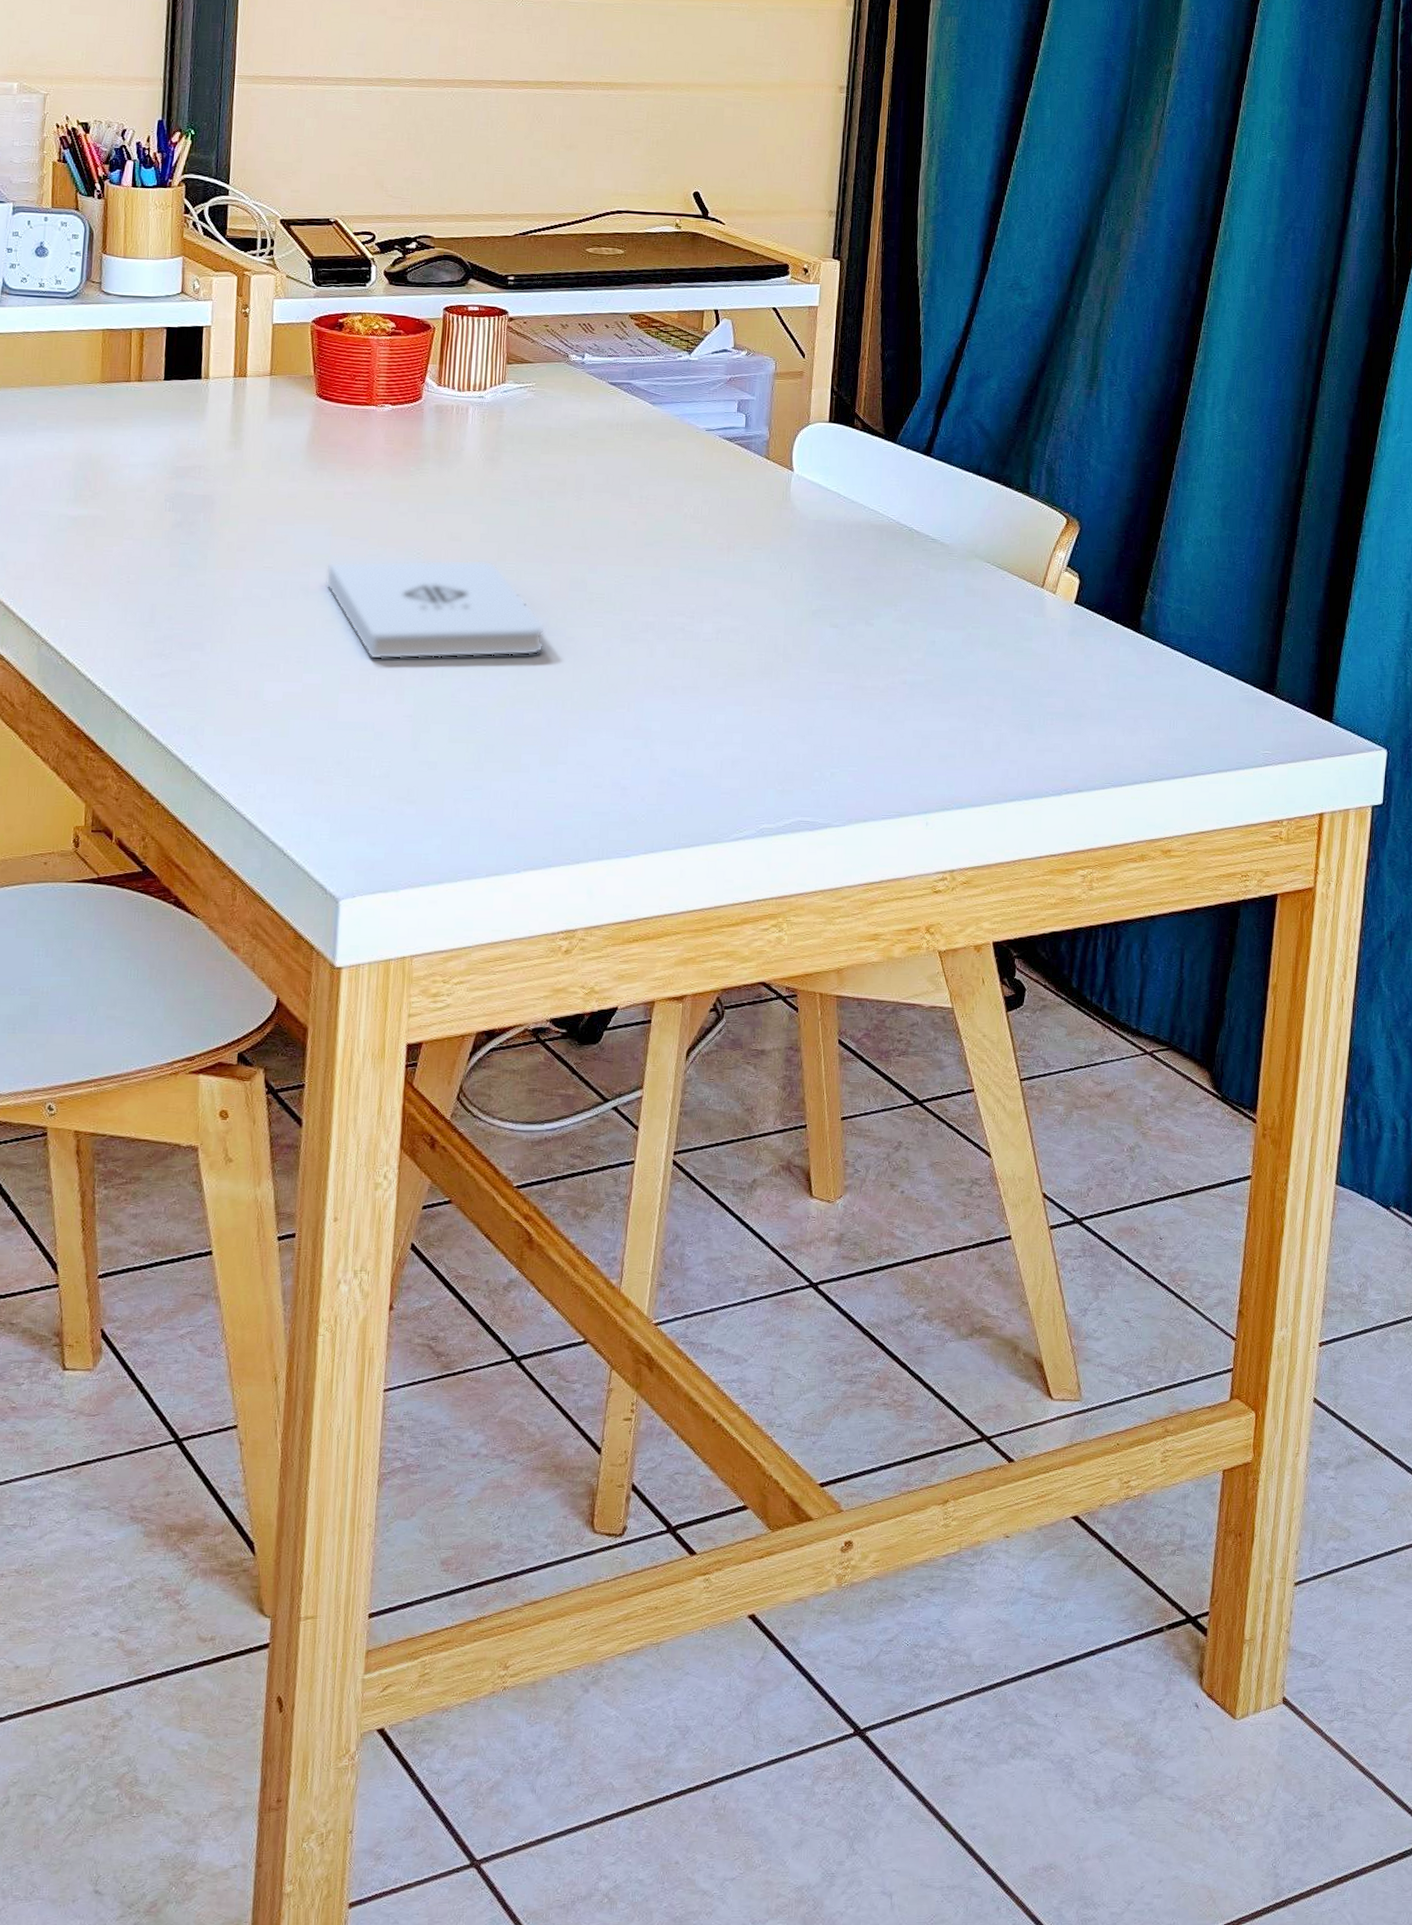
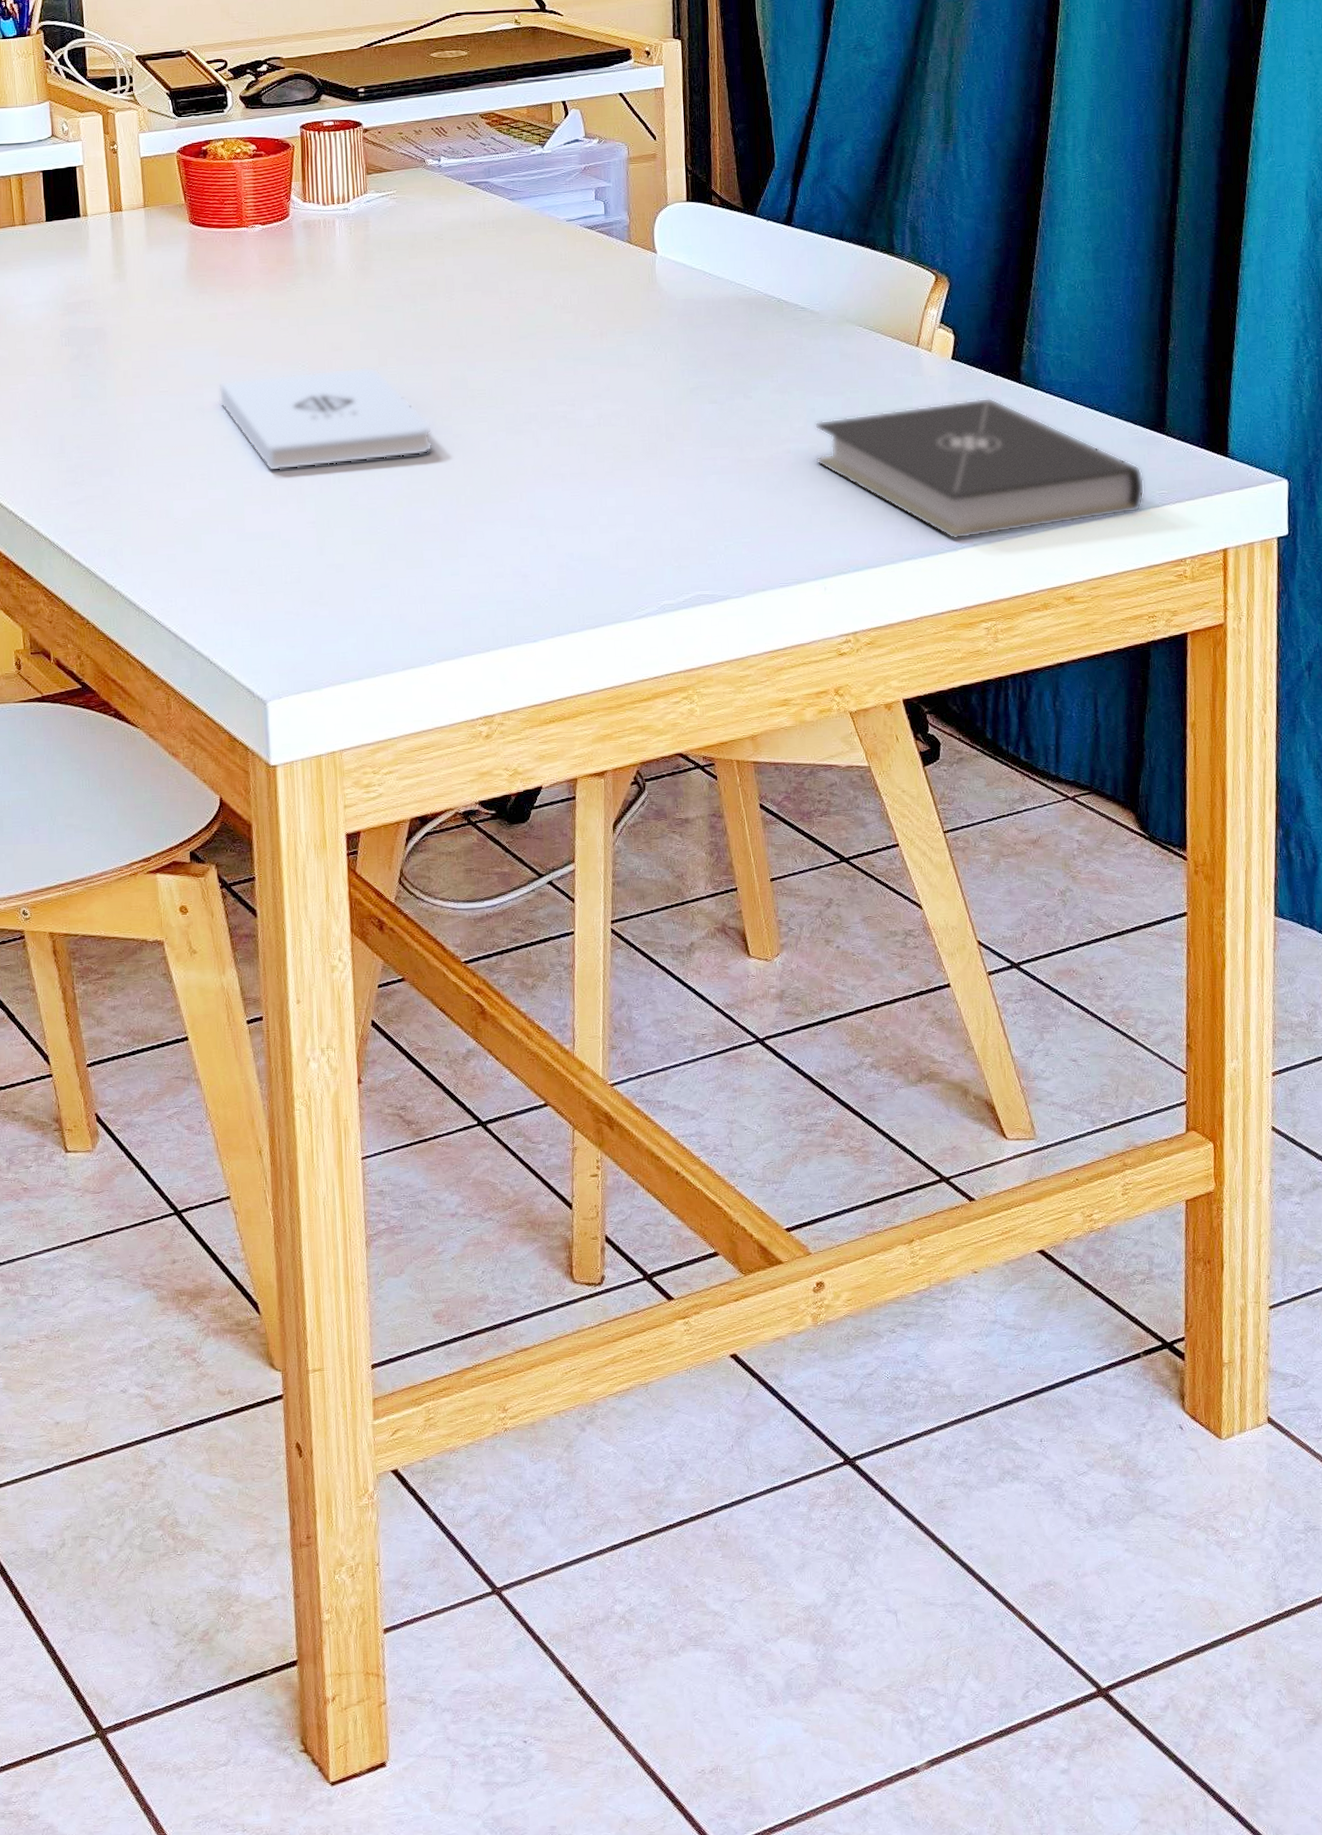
book: none [930,644,1250,785] -> present [814,397,1145,540]

